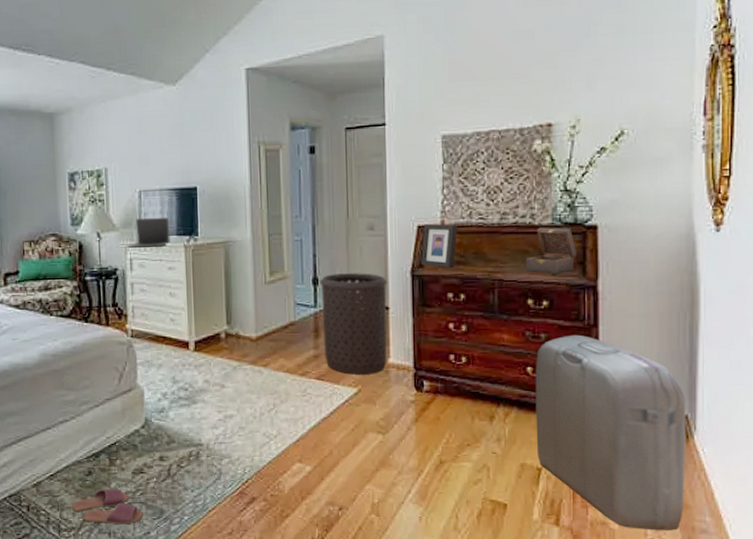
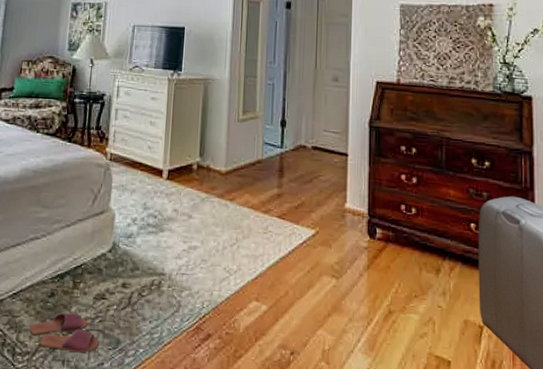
laptop computer: present [126,217,170,248] -> none [115,49,158,78]
laundry basket: present [320,273,388,375] -> none [287,118,348,218]
picture frame: present [420,224,457,269] -> none [377,81,411,124]
jewelry box: present [525,227,578,275] -> none [470,93,515,138]

